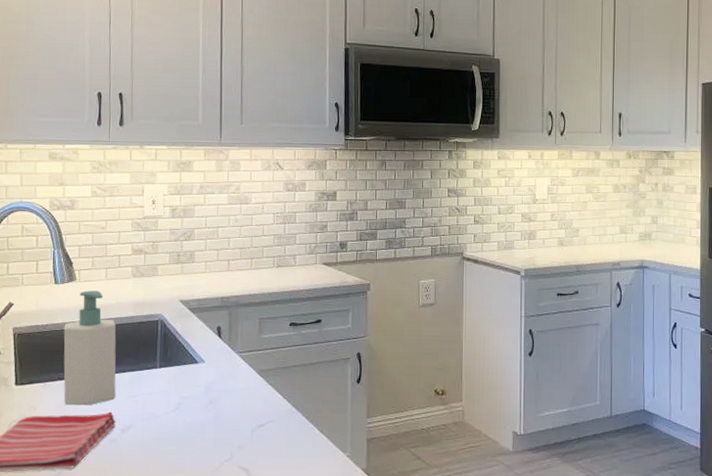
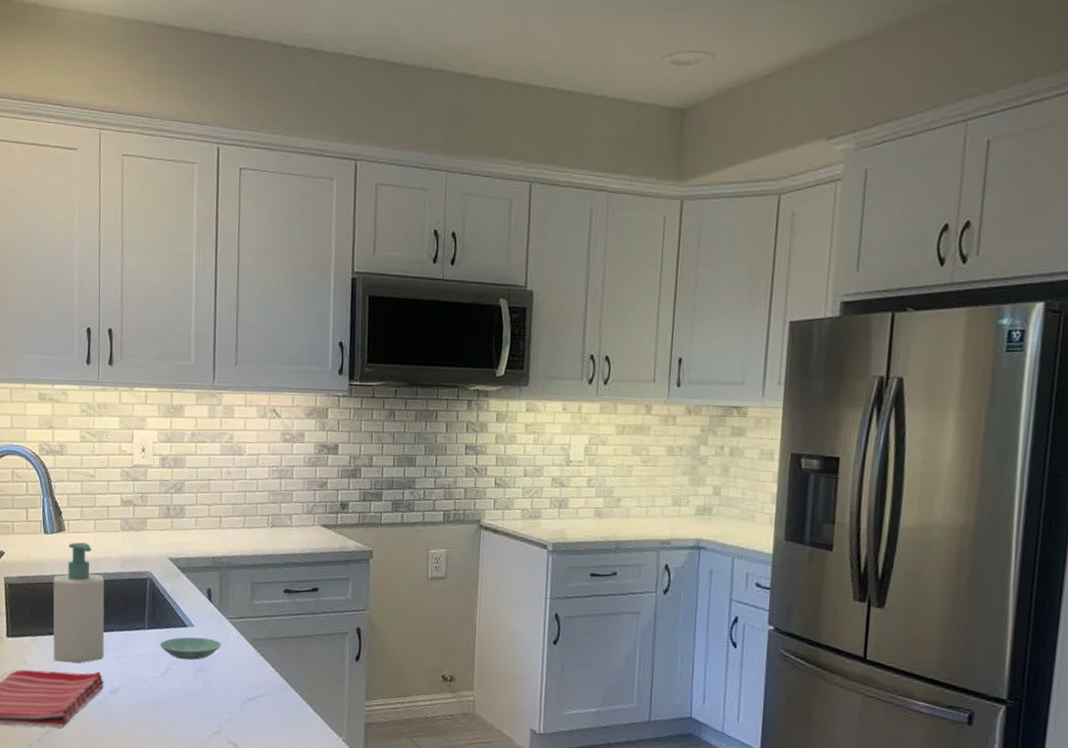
saucer: none [171,372,232,394] -> present [159,637,222,660]

